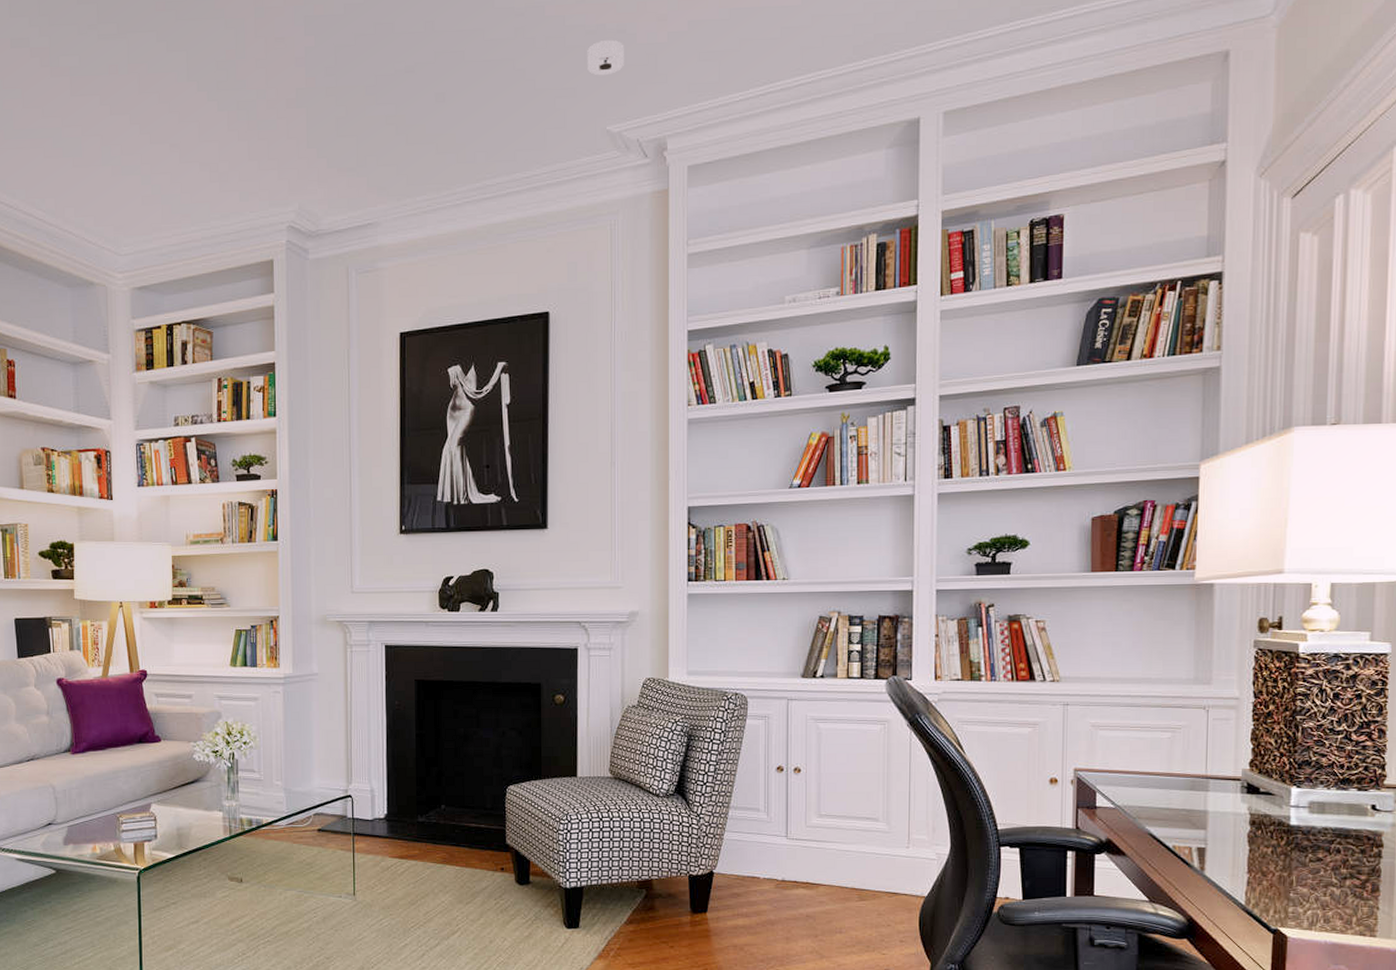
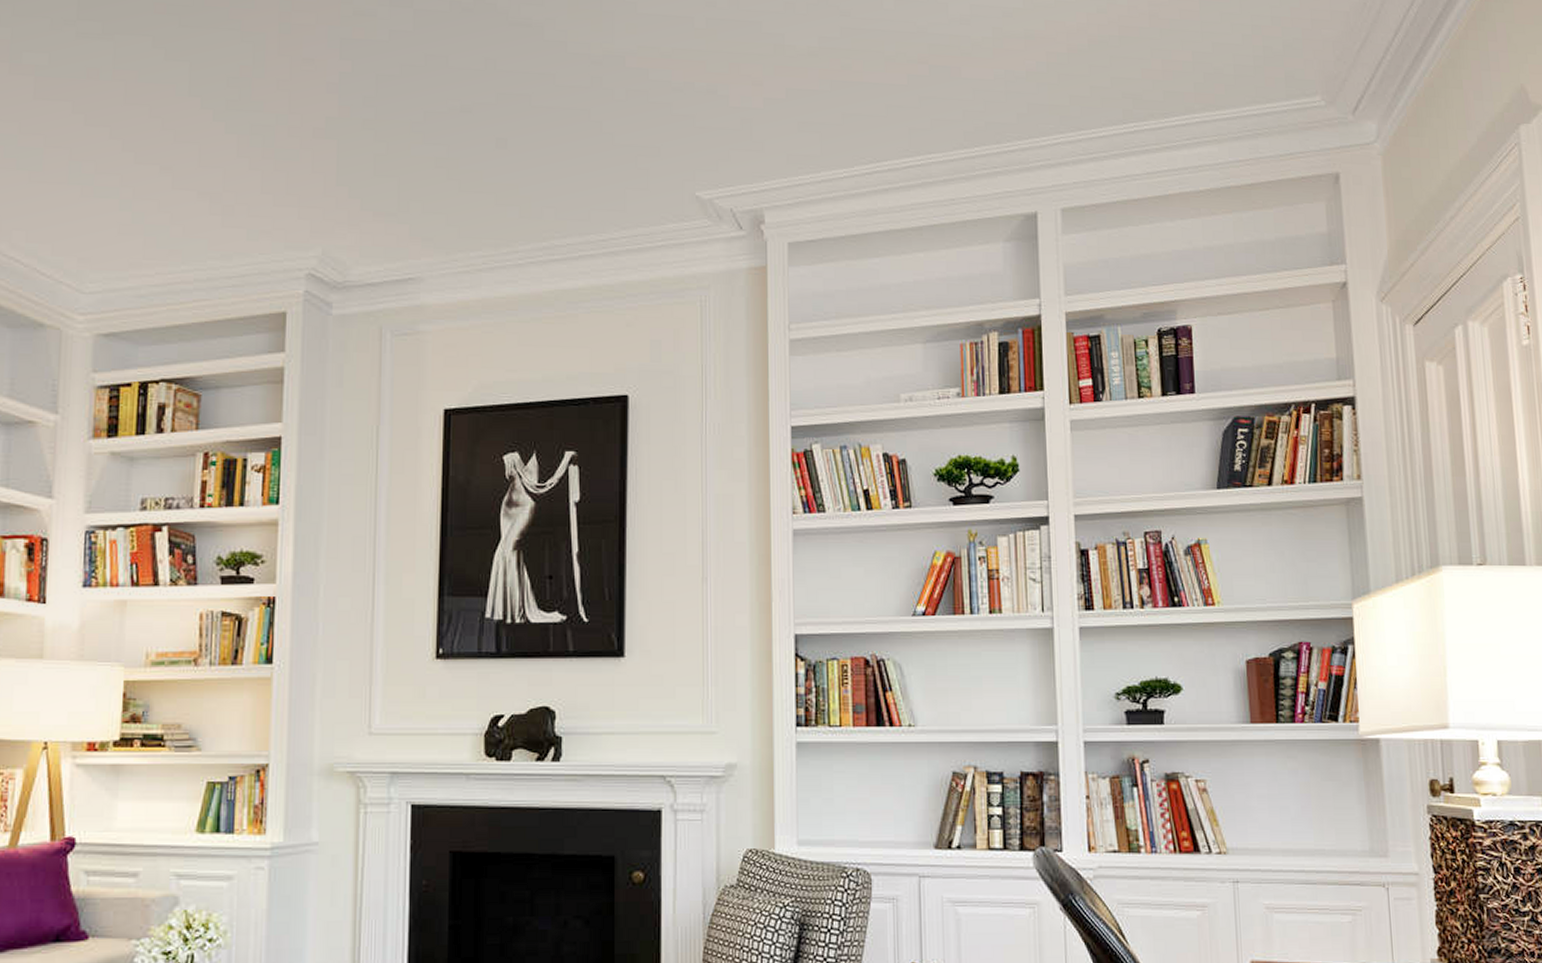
smoke detector: present [587,40,624,76] -> none [673,100,715,137]

